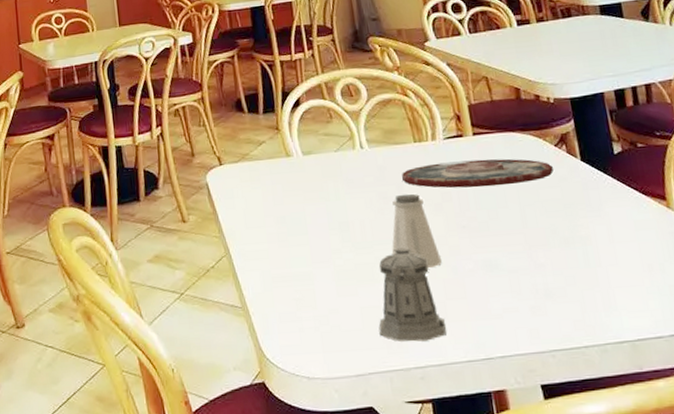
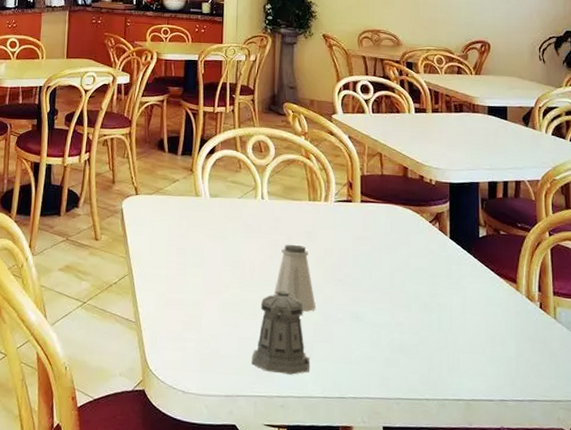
plate: present [402,158,553,188] -> none [293,221,425,250]

